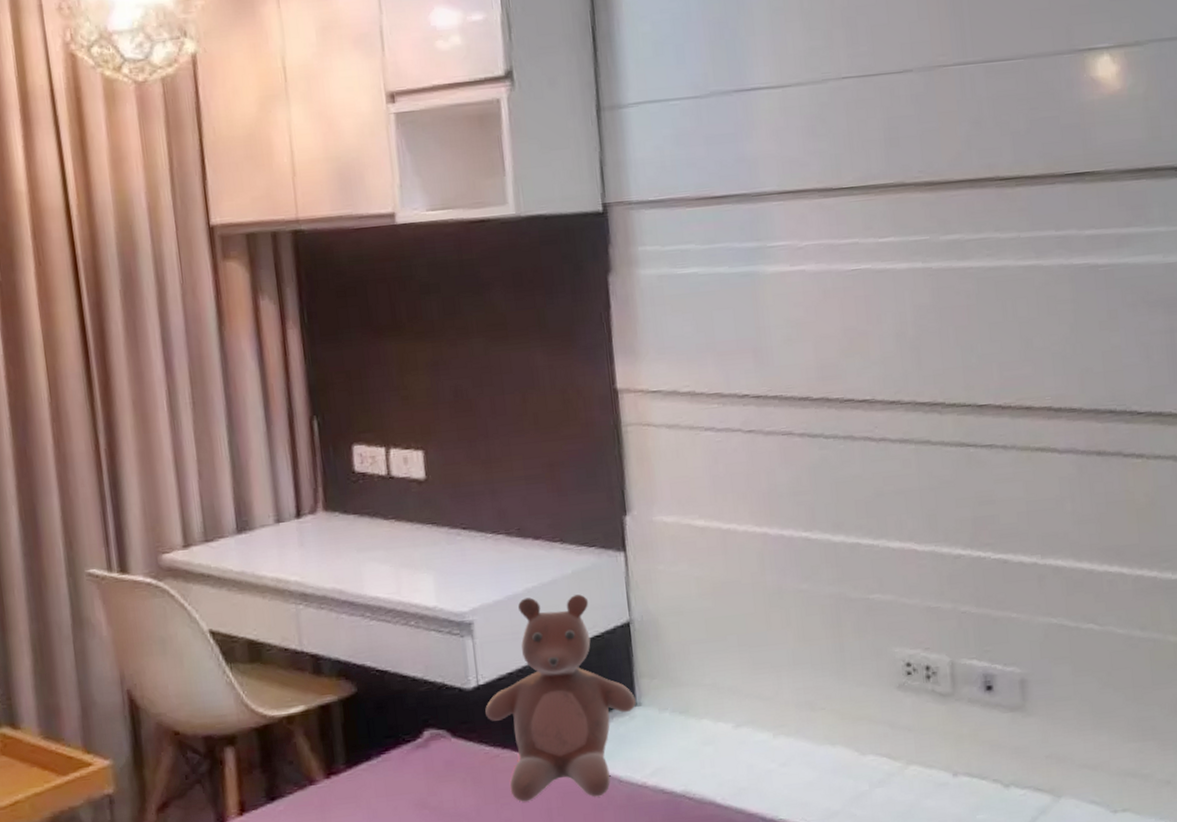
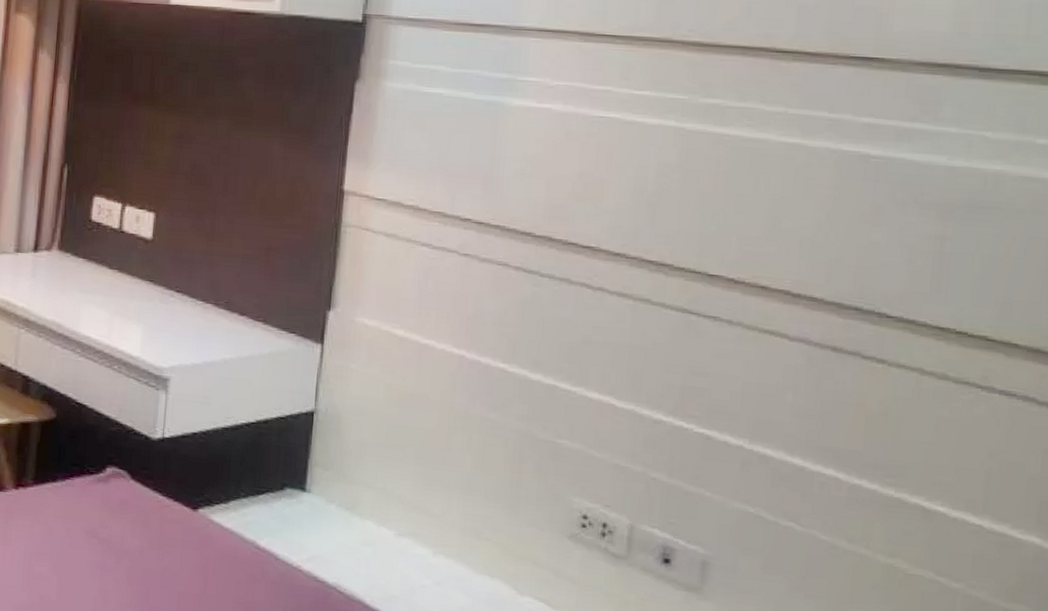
teddy bear: present [485,594,636,802] -> none [165,367,306,568]

